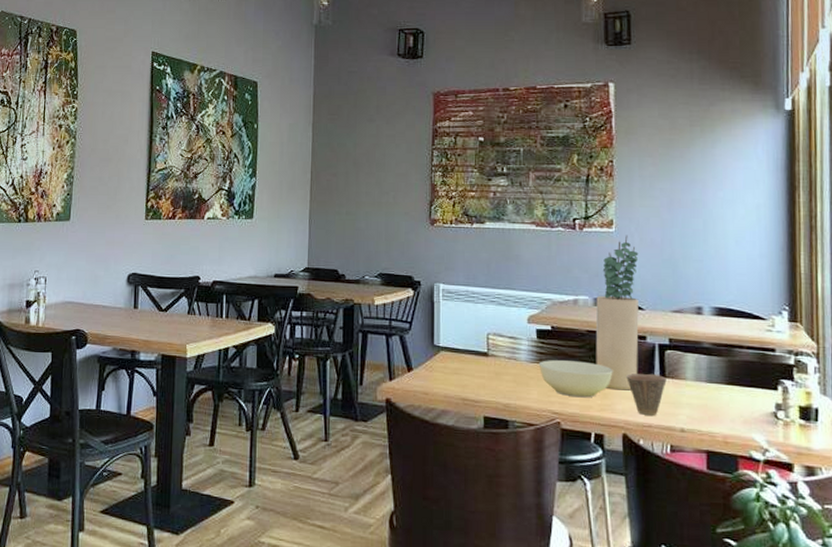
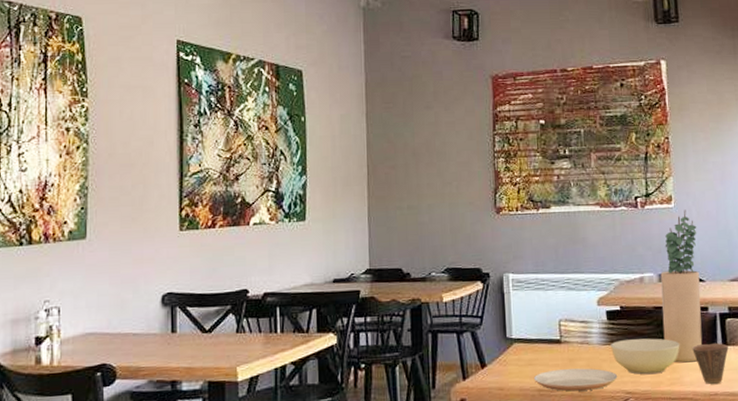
plate: none [458,381,545,406] -> present [533,368,618,392]

